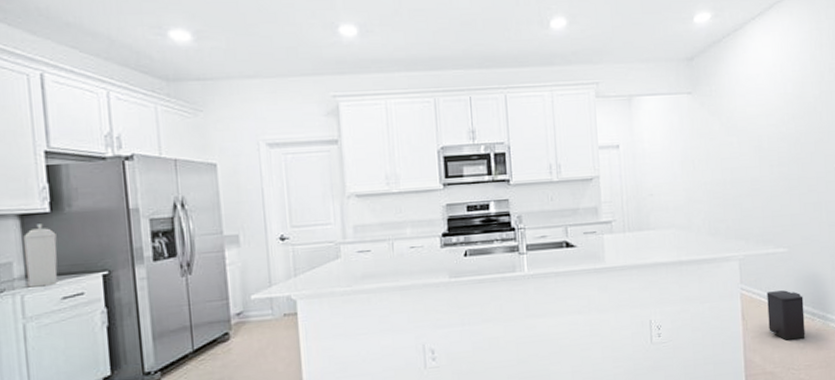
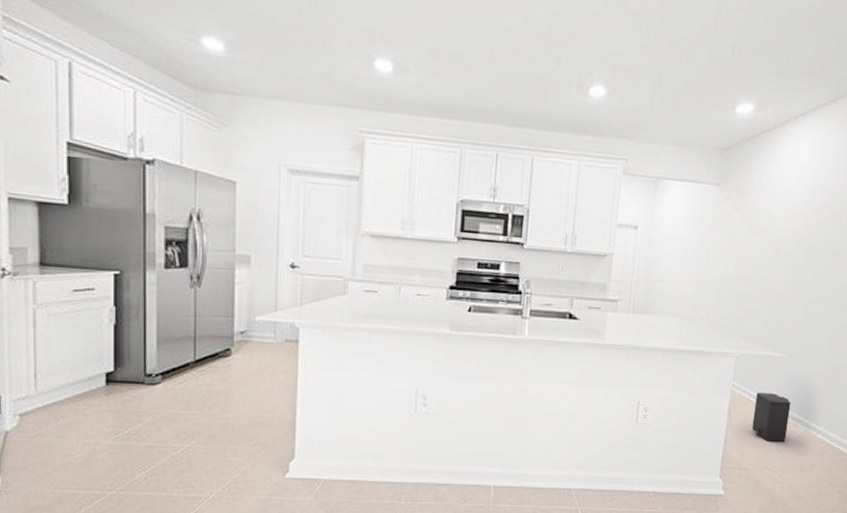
canister: present [23,224,58,289] -> none [40,214,72,278]

